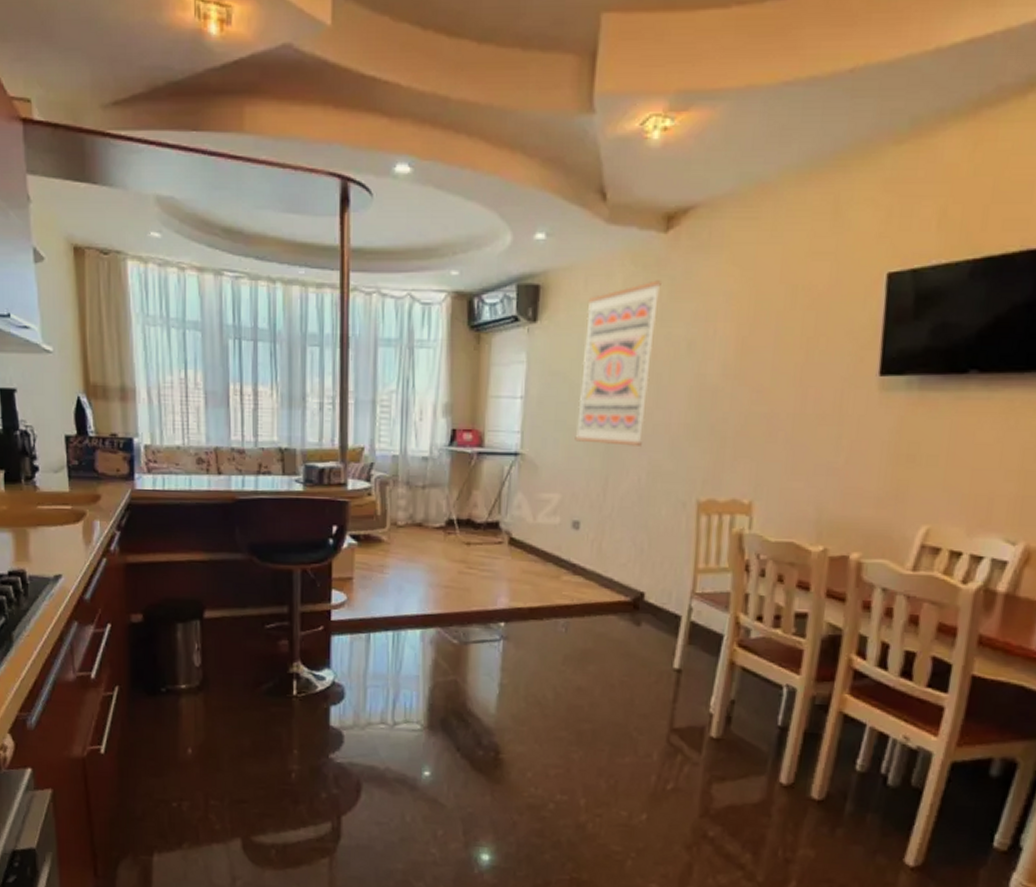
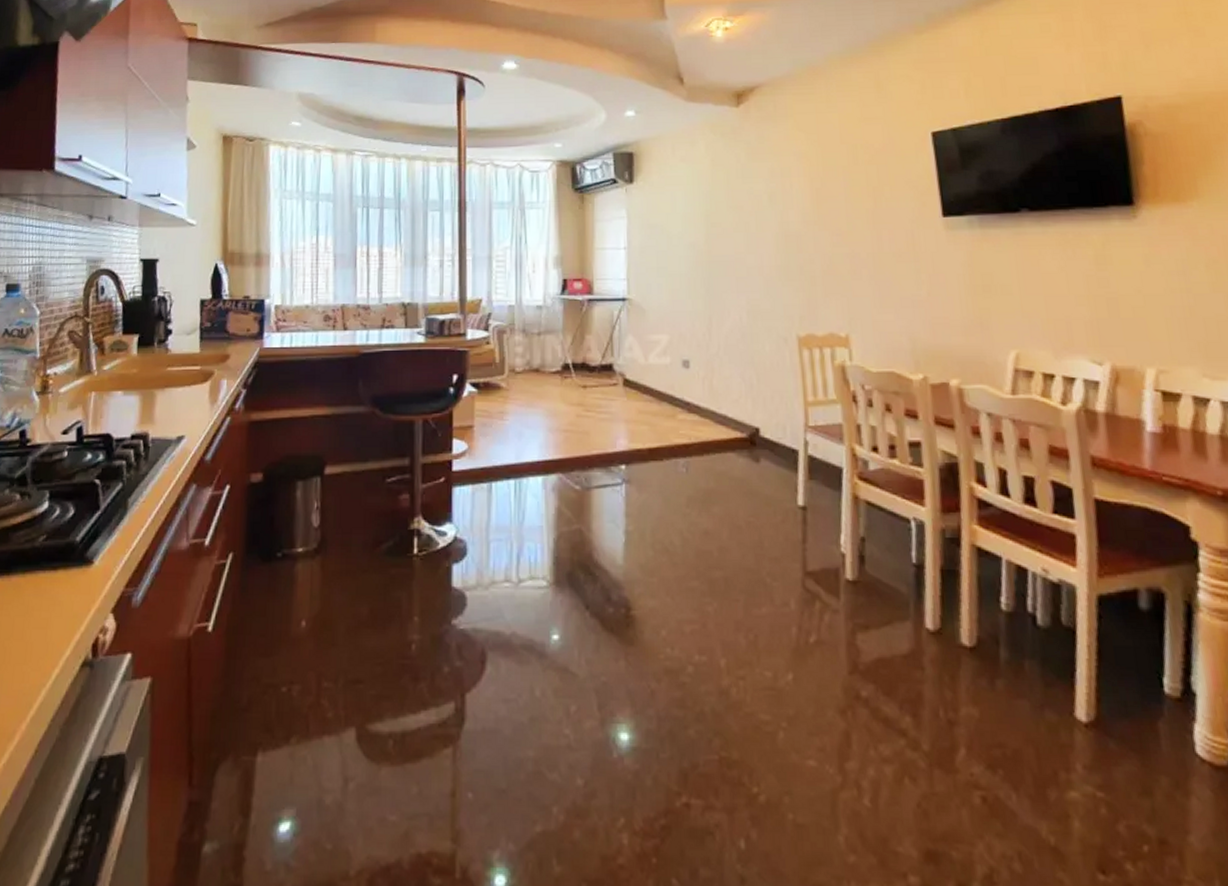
wall art: present [575,280,661,446] -> none [676,145,739,288]

